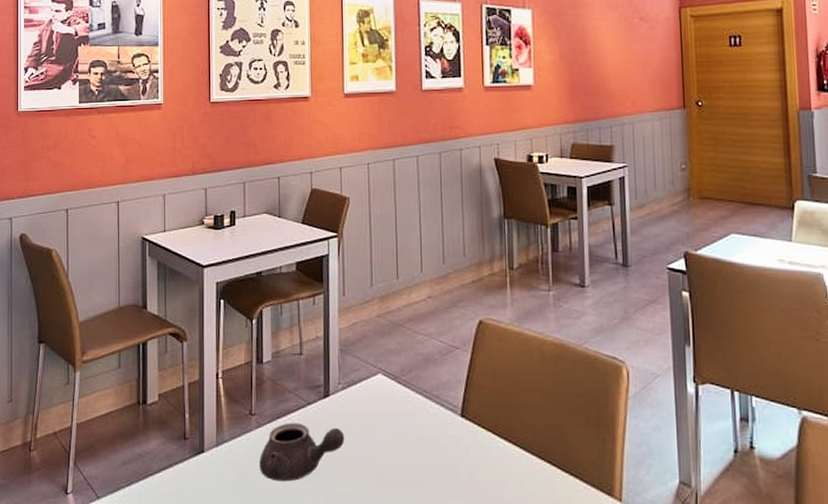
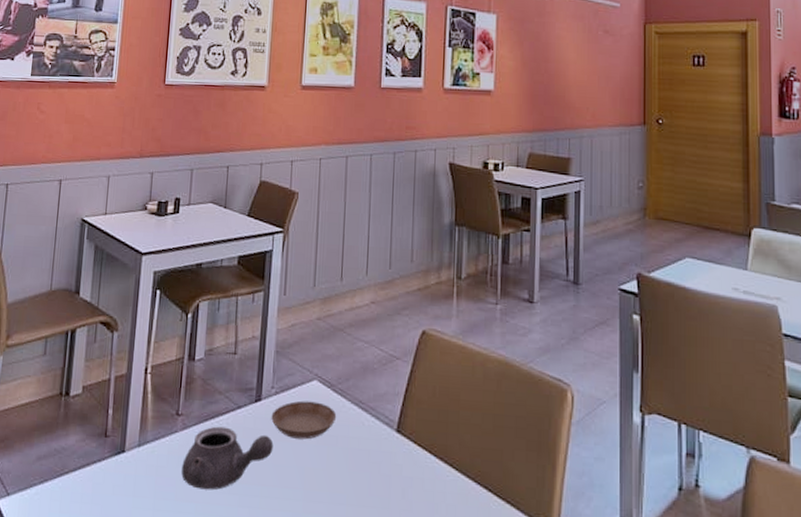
saucer: none [340,394,403,429] -> present [271,400,337,440]

